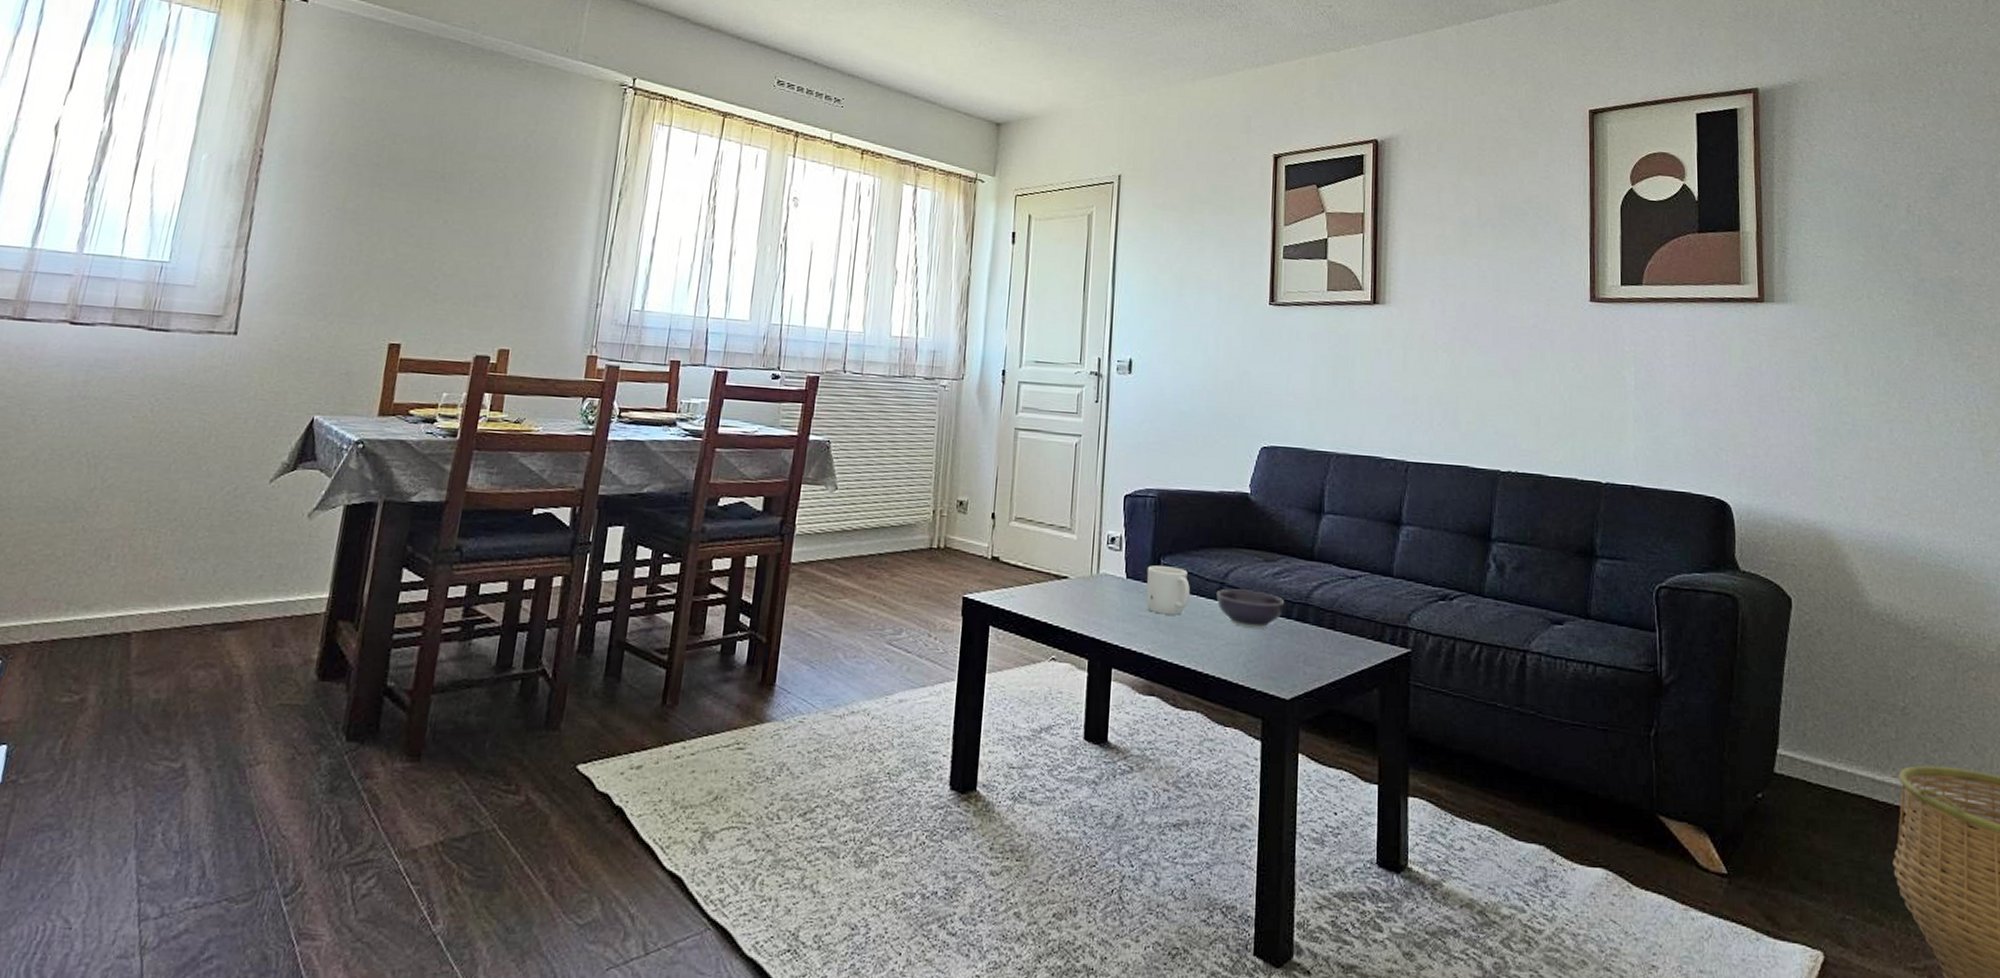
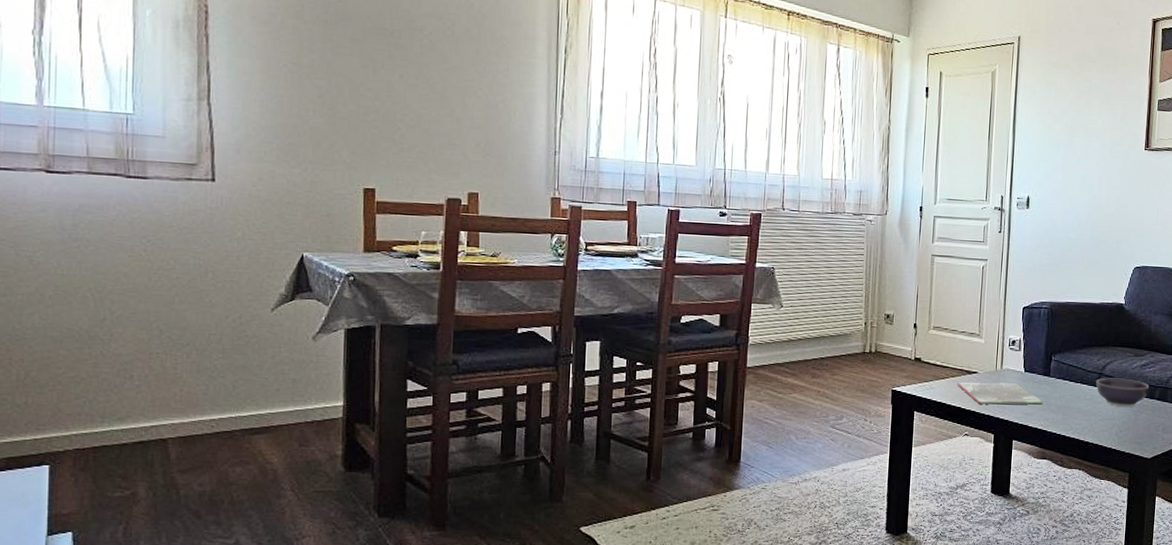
magazine: none [1043,589,1151,622] -> present [957,382,1044,405]
mug: present [1146,565,1190,615] -> none [1040,361,1075,399]

